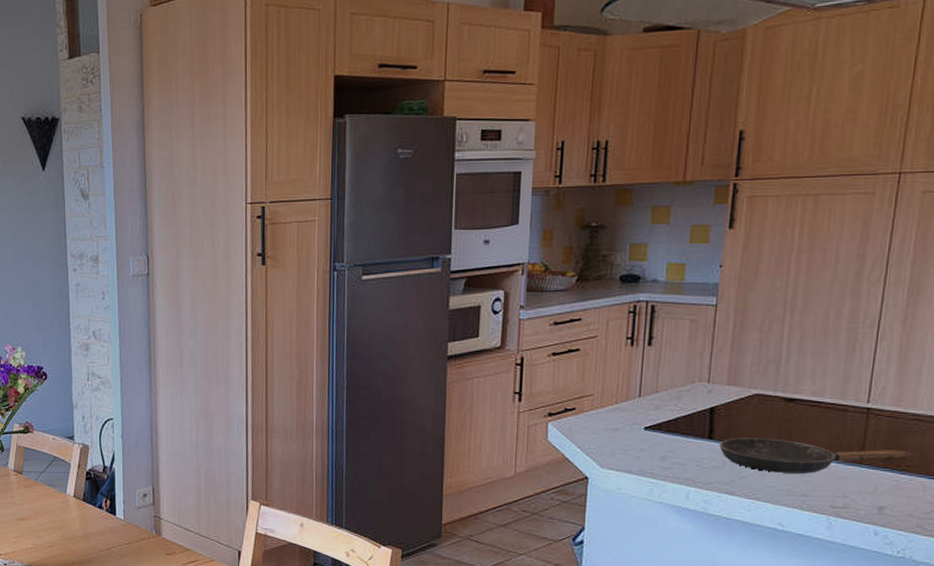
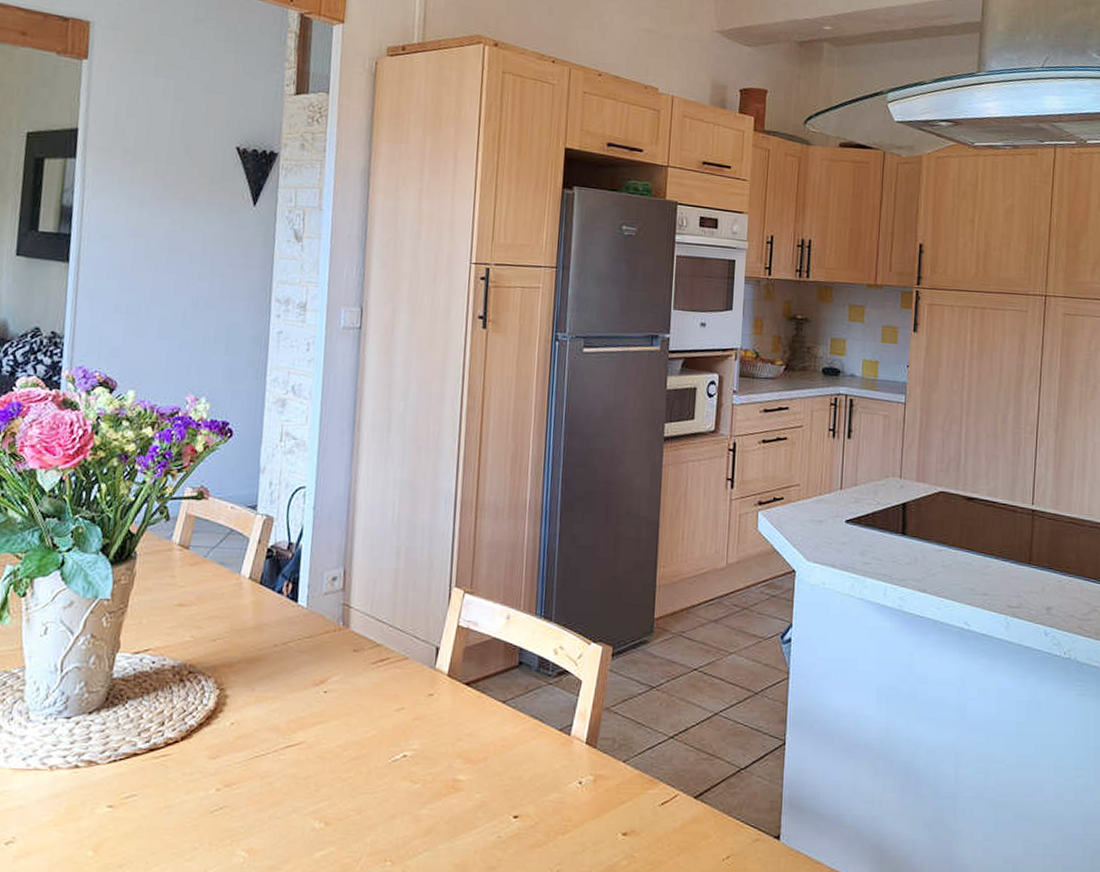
frying pan: present [719,438,911,474] -> none [912,534,1069,573]

